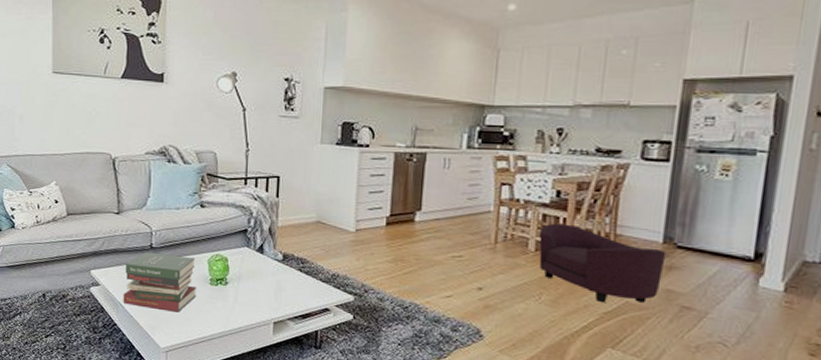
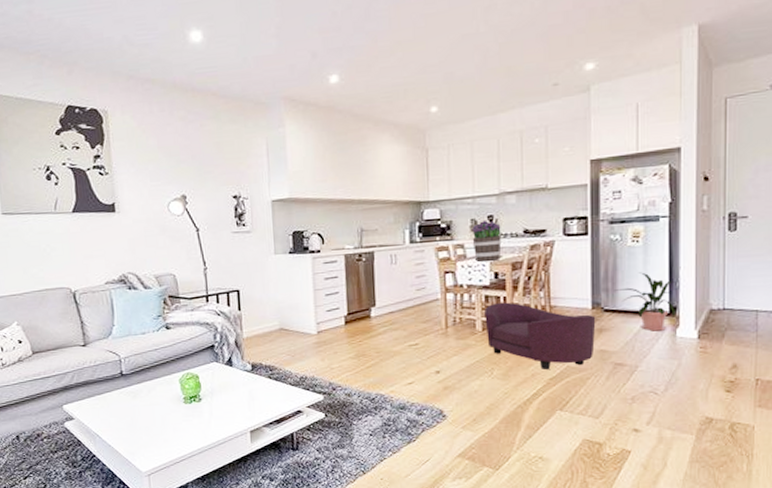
books: present [123,253,196,312] -> none [98,379,172,435]
bouquet: none [536,133,571,178] -> present [471,220,502,262]
house plant: none [691,209,766,278] -> present [614,272,675,332]

